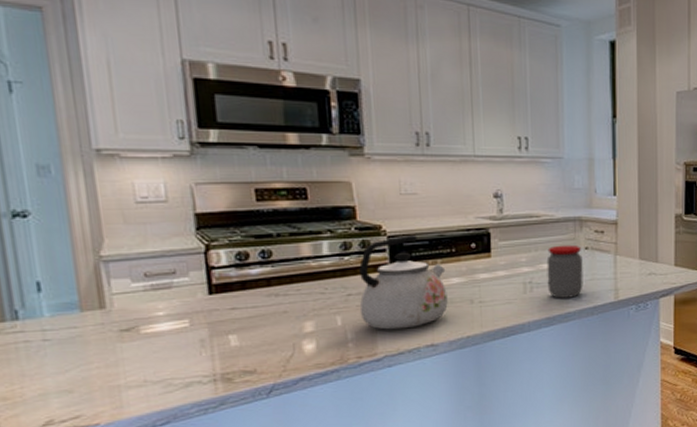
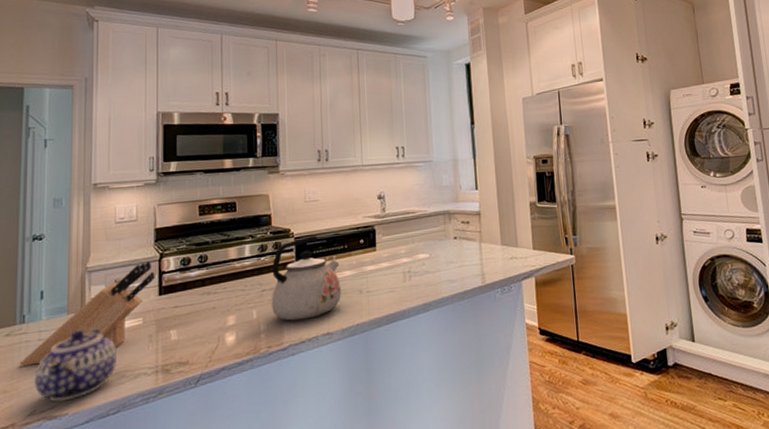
knife block: none [19,253,202,370] -> present [19,261,155,366]
teapot: none [44,329,159,411] -> present [35,328,118,402]
jar: present [546,245,583,298] -> none [422,235,454,285]

